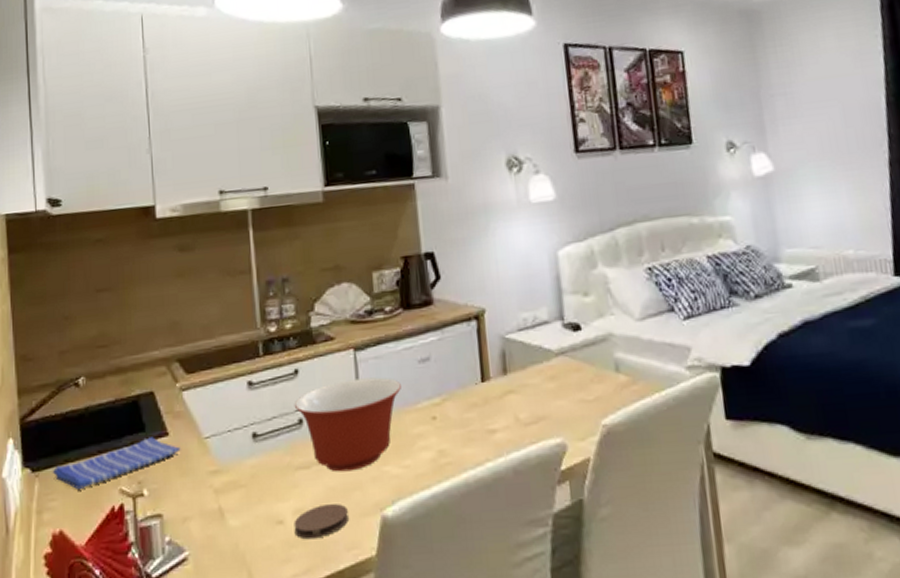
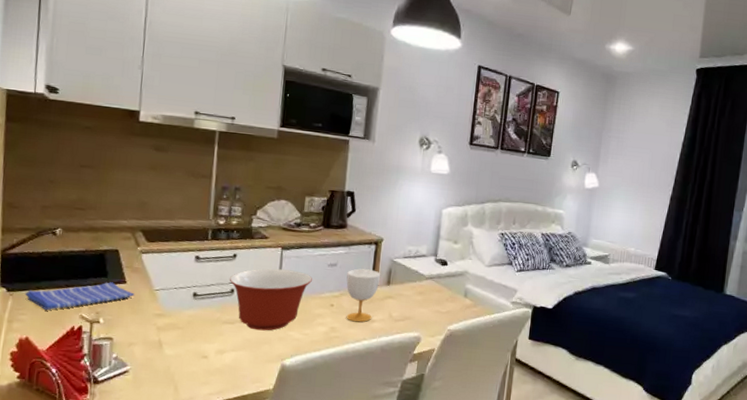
coaster: present [293,504,348,540] -> none [214,350,257,372]
cup: none [446,356,493,437] -> present [346,268,381,323]

